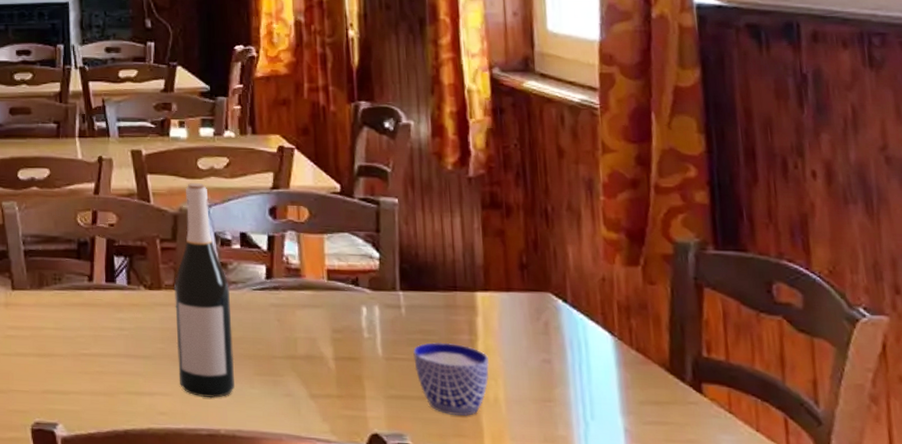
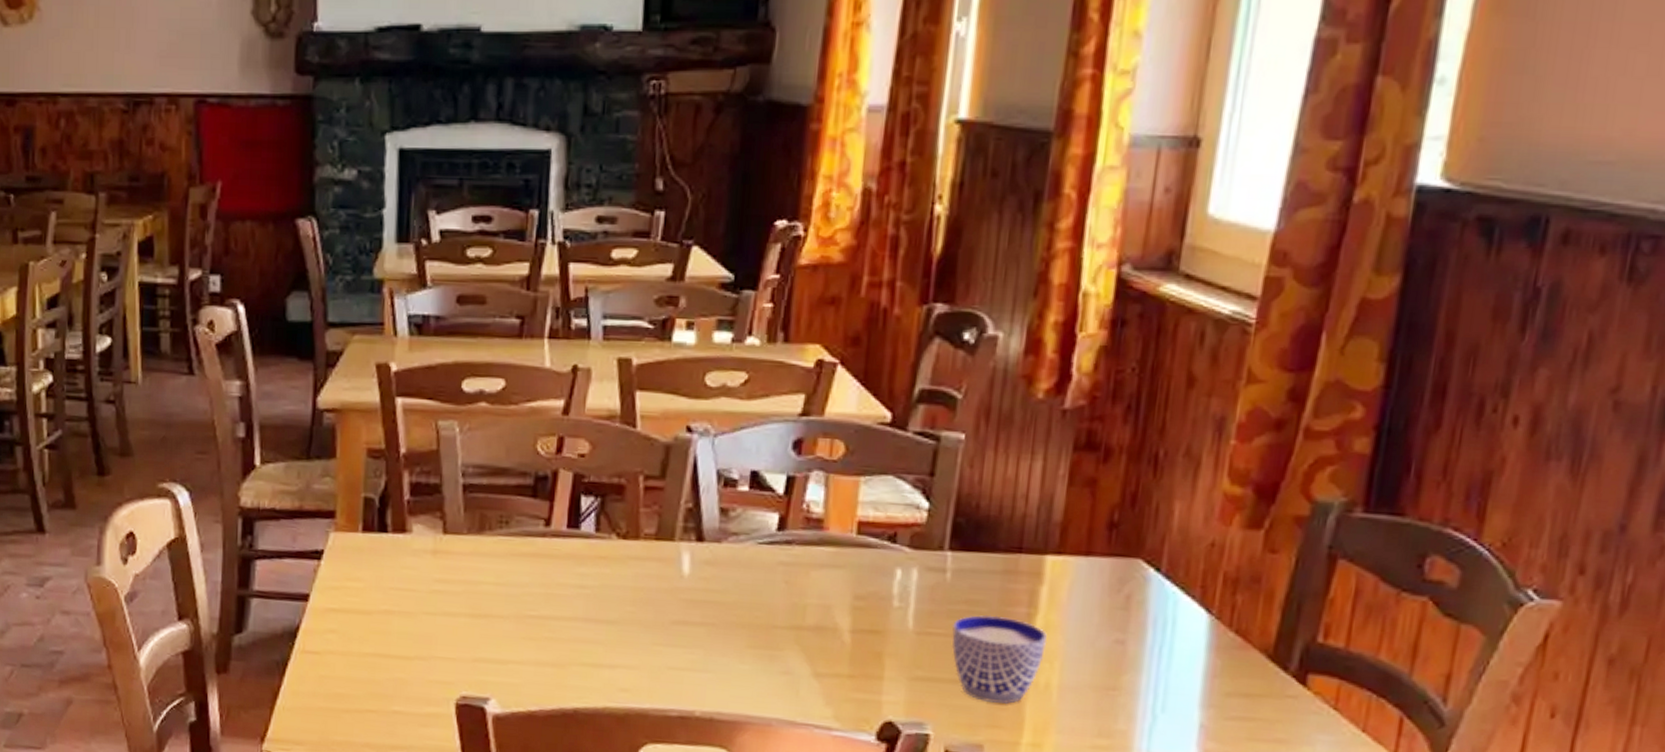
wine bottle: present [173,182,235,399] -> none [650,403,729,674]

